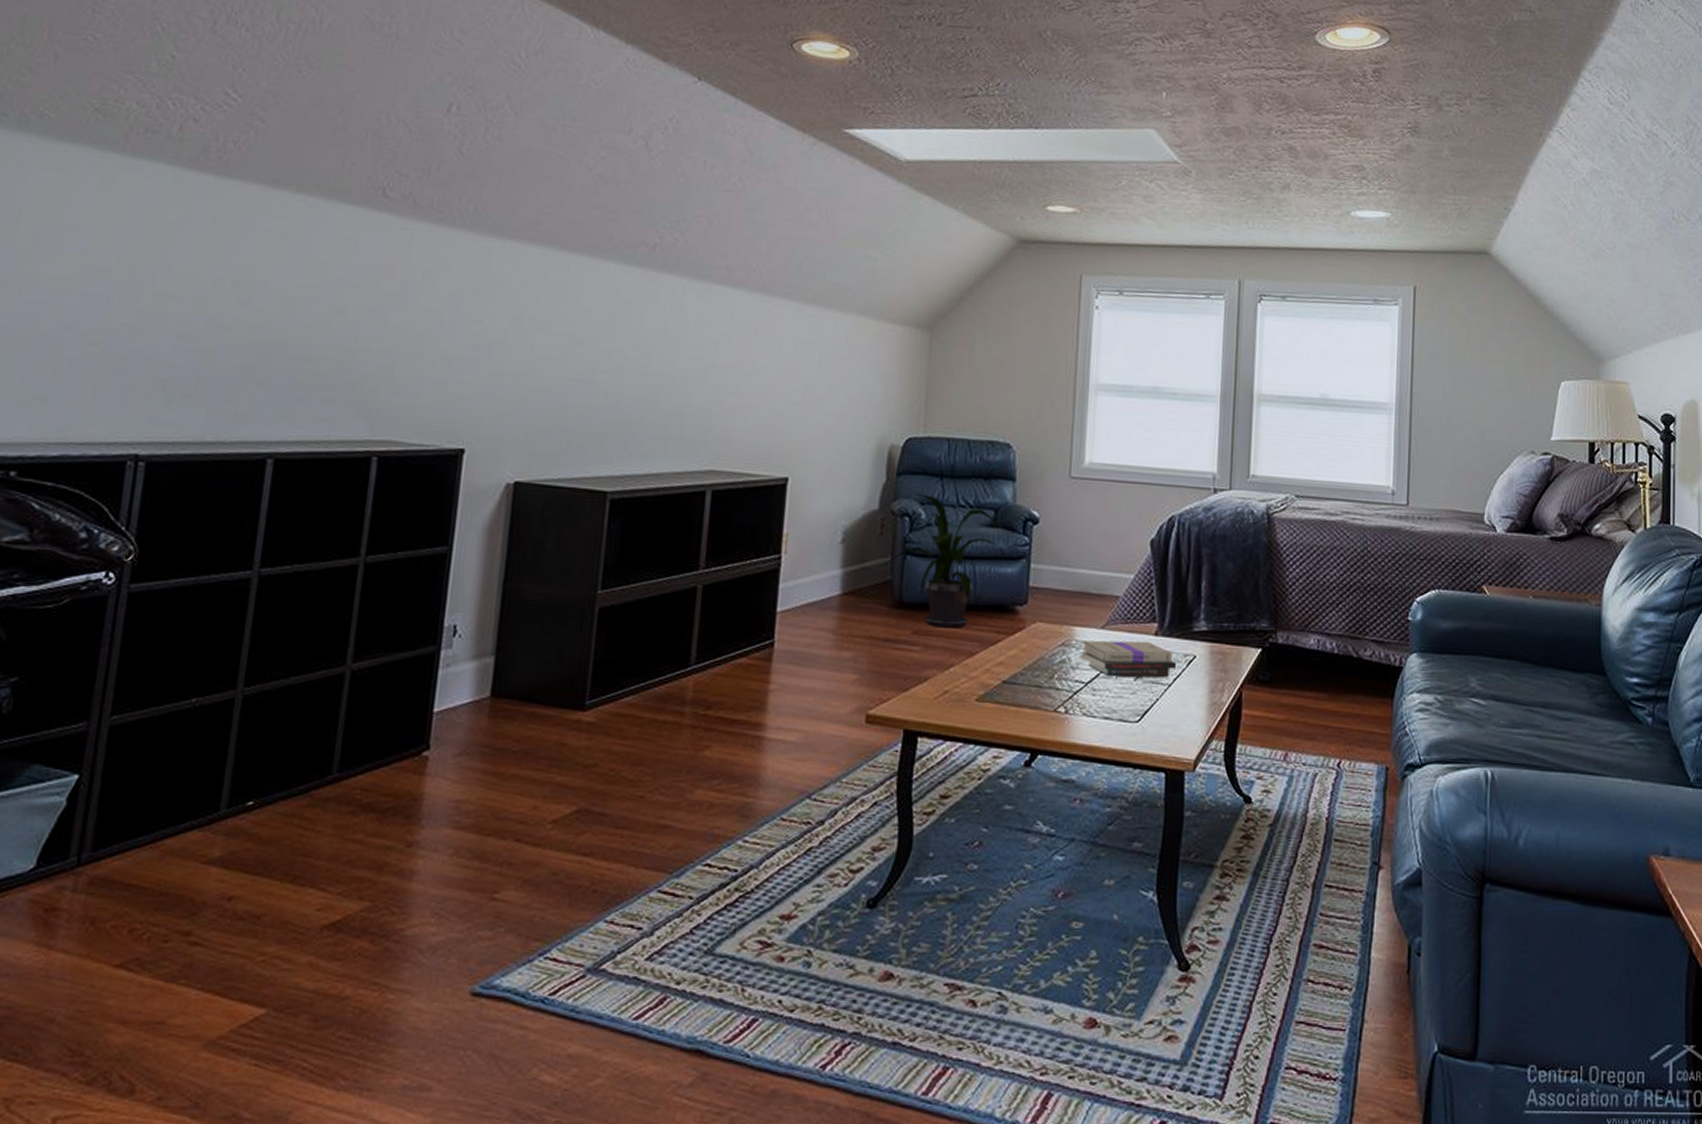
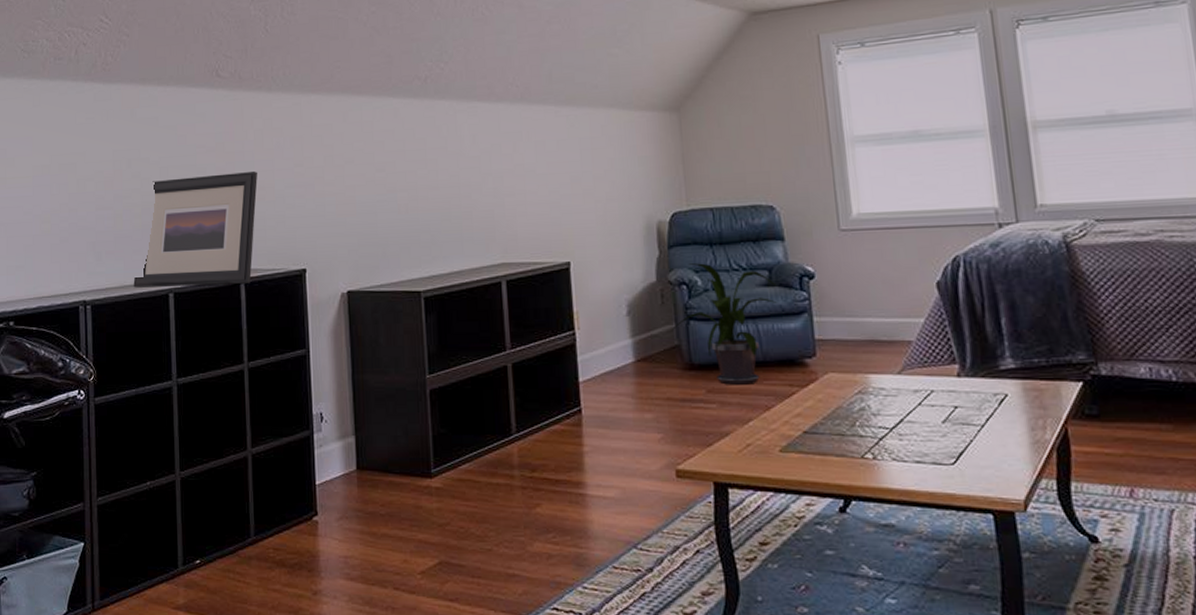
picture frame: none [215,313,419,458] -> present [133,171,258,288]
books: present [1080,640,1177,678] -> none [880,383,988,421]

